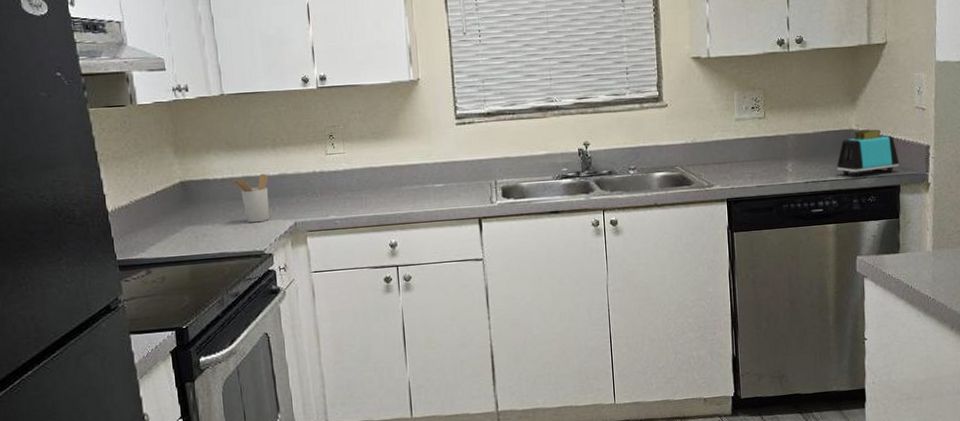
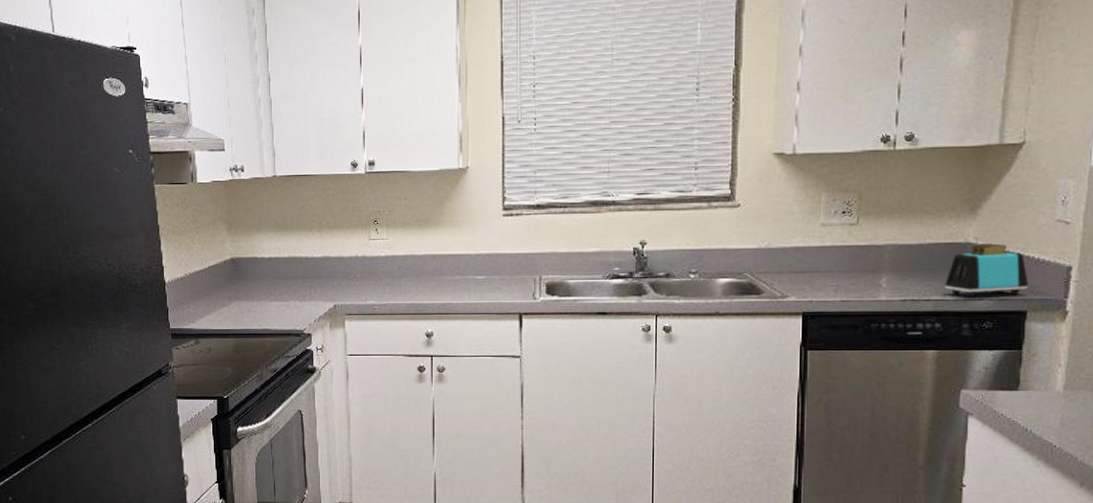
utensil holder: present [232,173,270,223] -> none [278,255,313,303]

